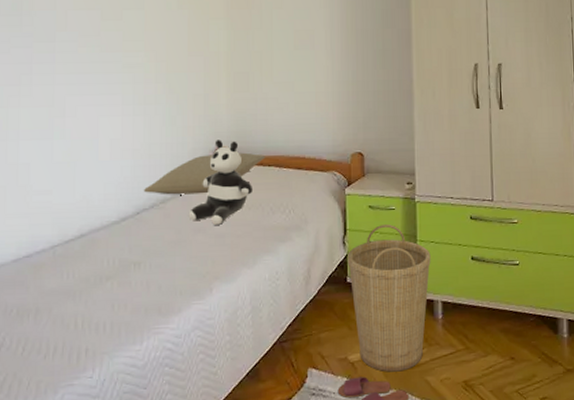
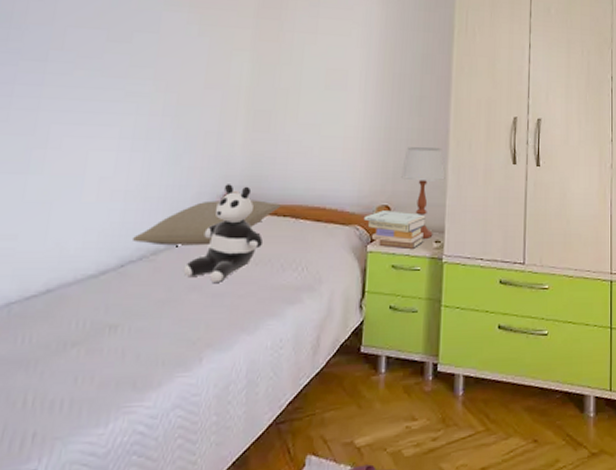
books: none [340,157,397,191] -> present [363,210,426,249]
basket: present [347,224,431,372] -> none [363,287,455,459]
table lamp: none [371,97,412,181] -> present [401,147,445,238]

